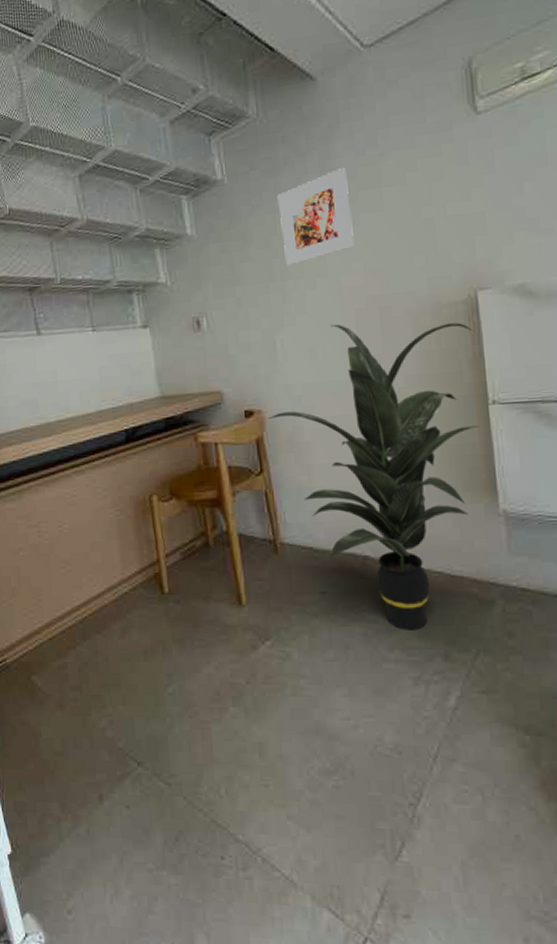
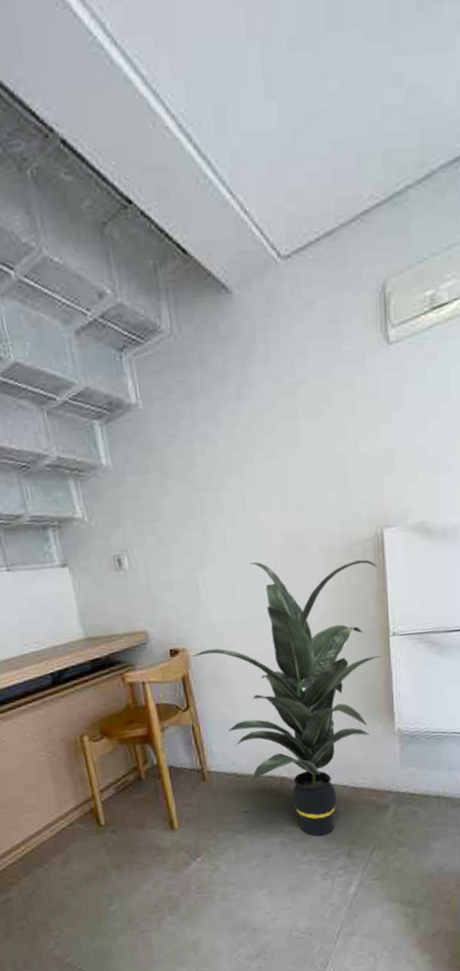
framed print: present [277,168,354,266] -> none [195,397,272,502]

